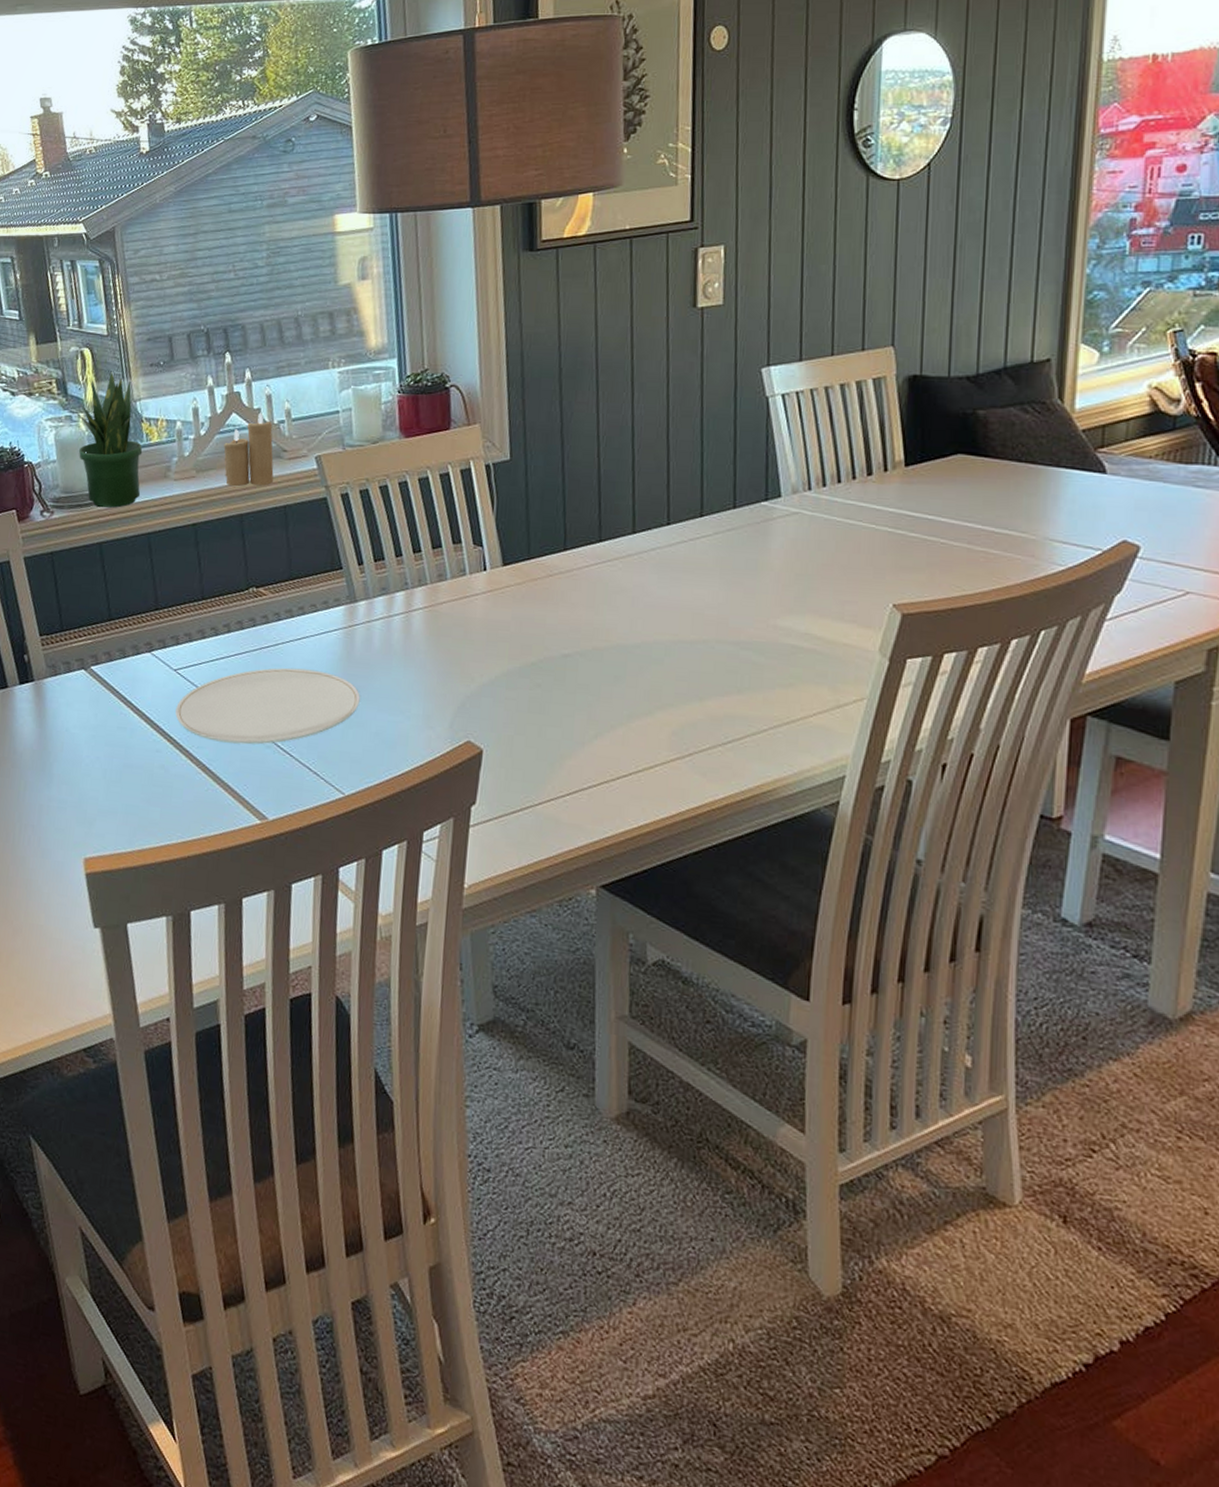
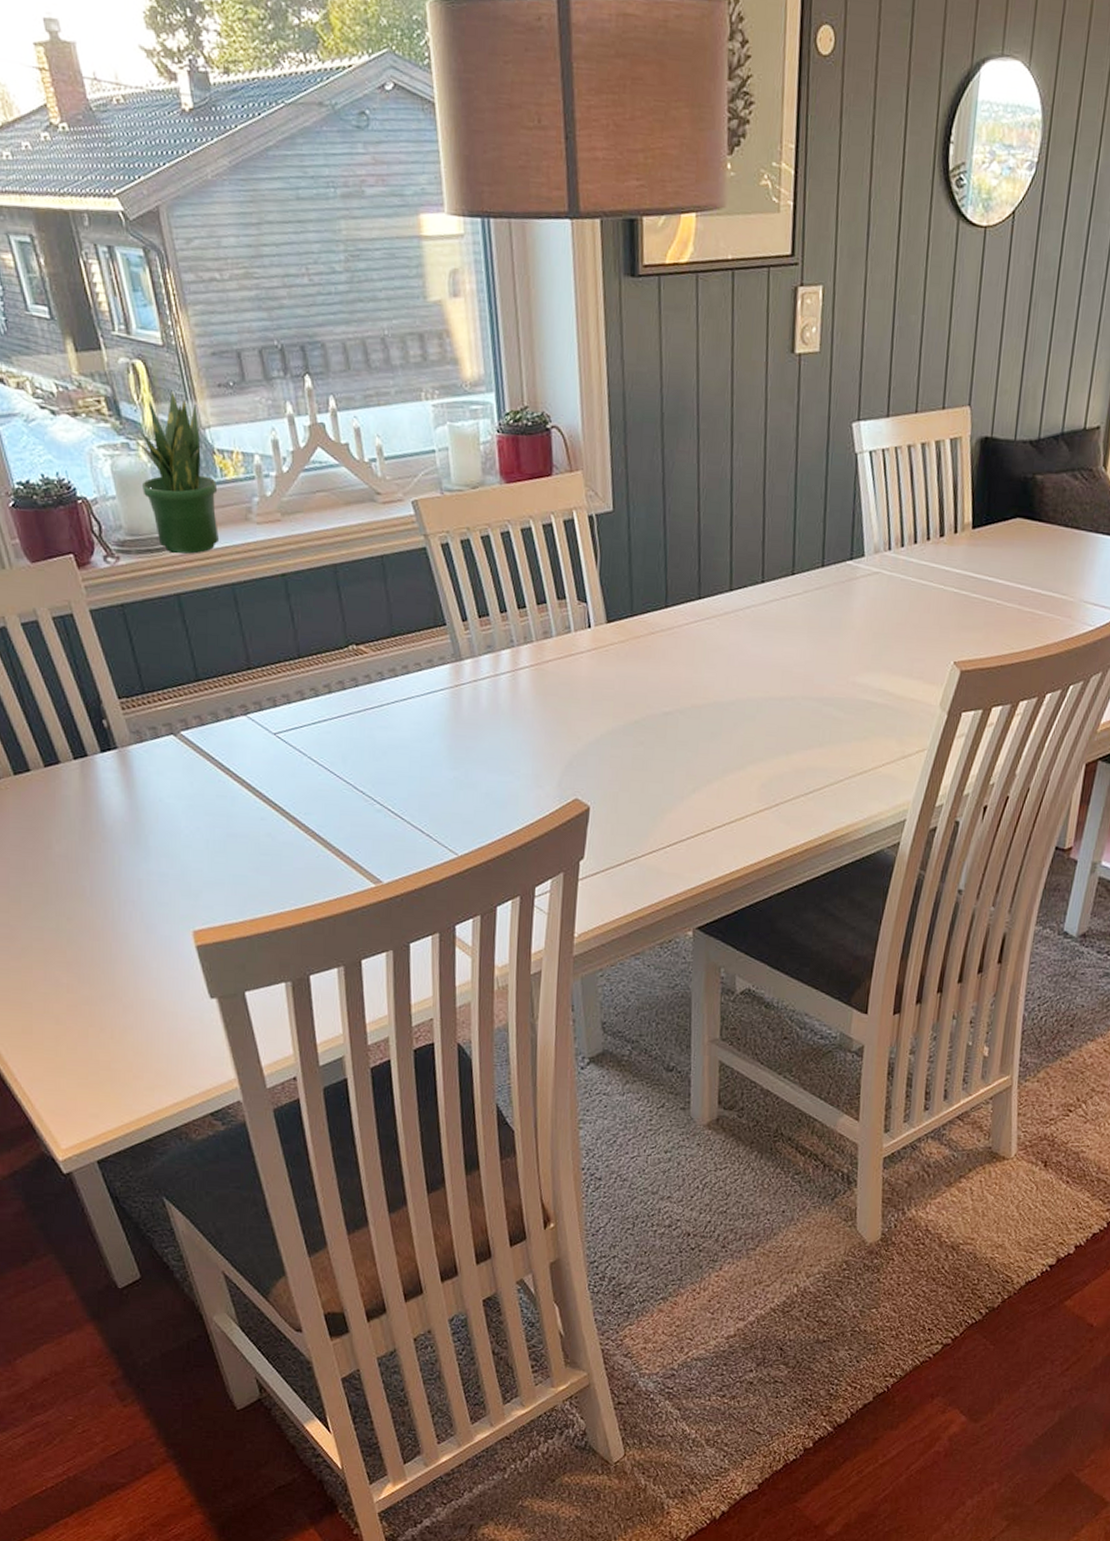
plate: present [175,667,360,745] -> none [279,729,470,809]
candle: present [224,412,274,487] -> none [310,448,369,533]

